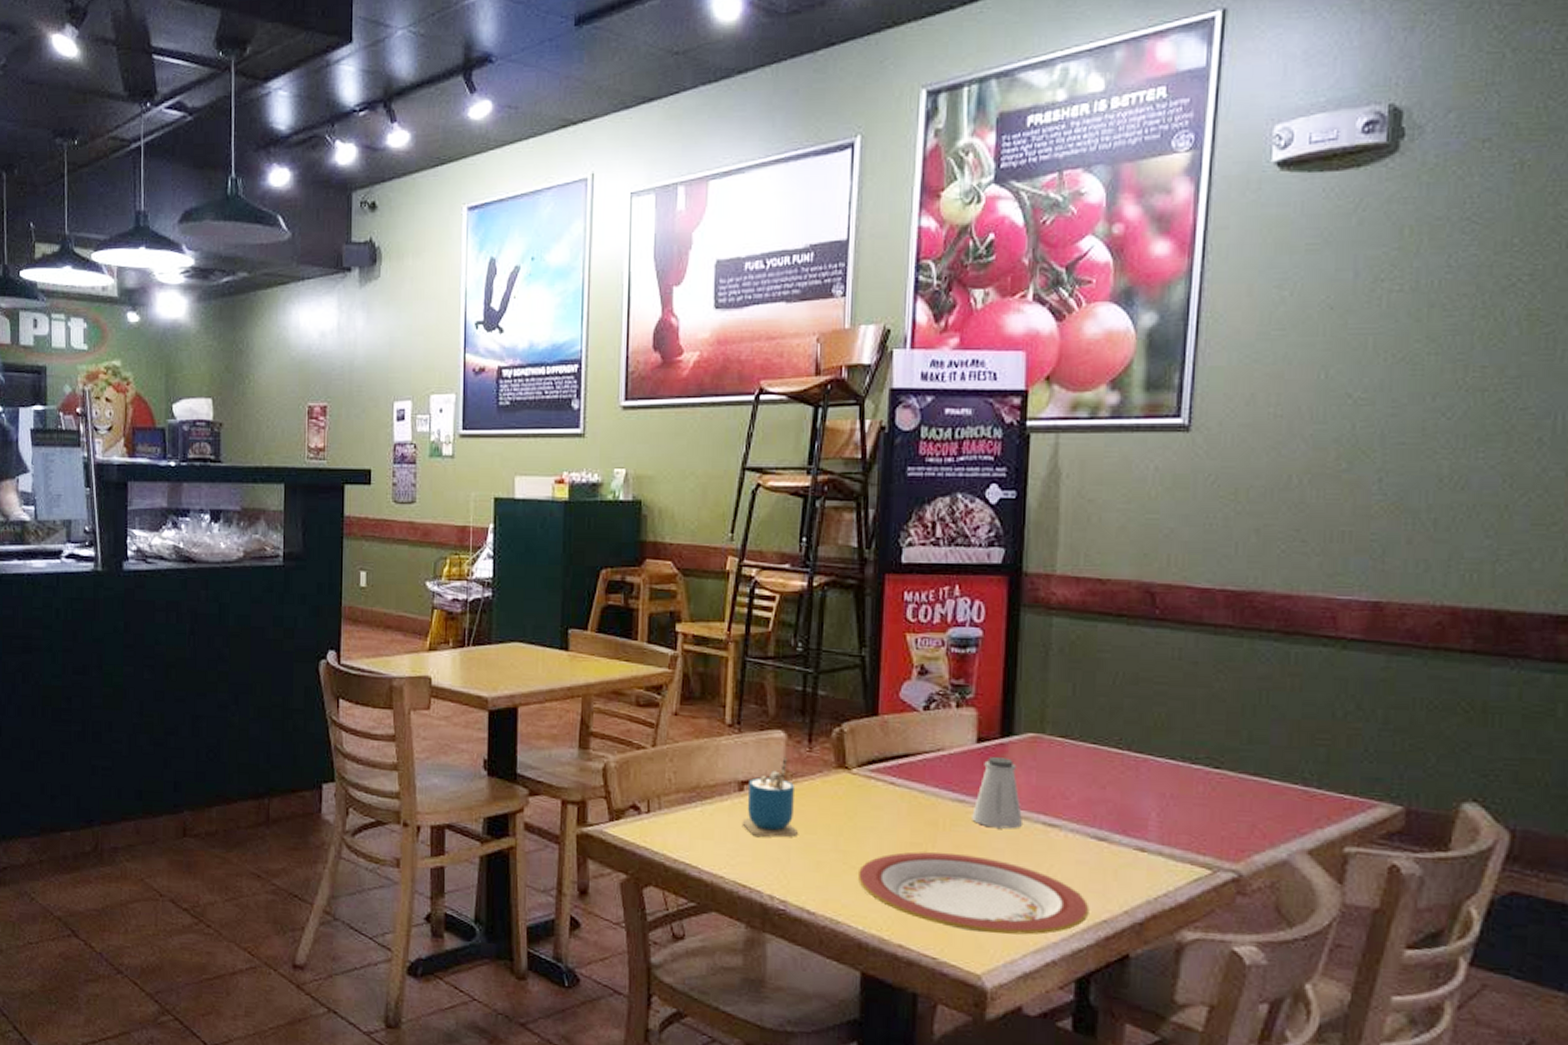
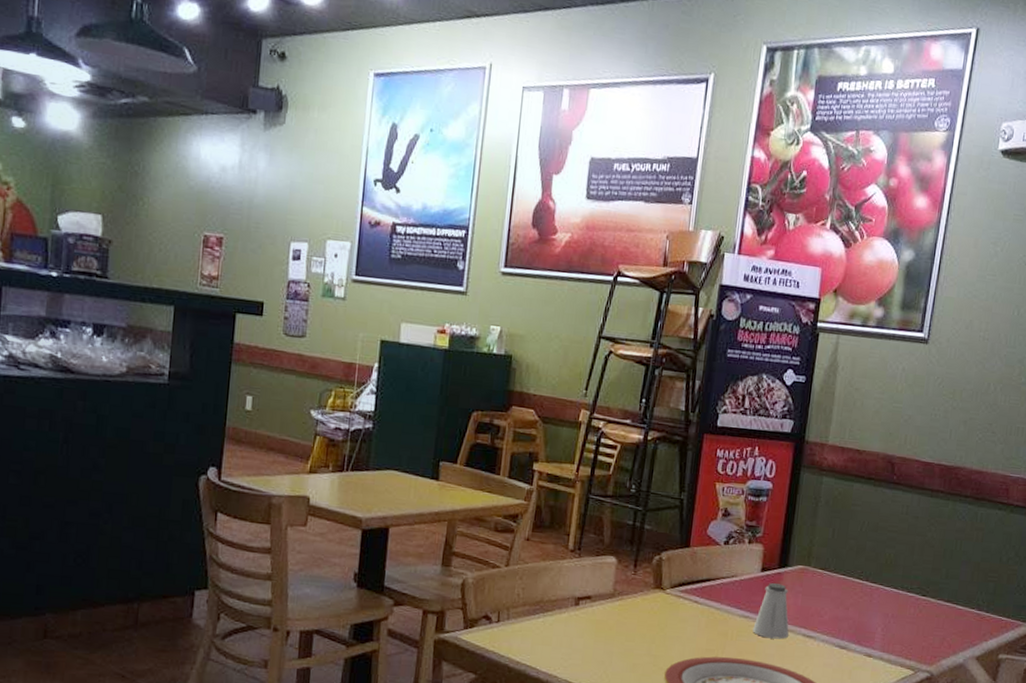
cup: present [742,757,798,838] -> none [575,578,620,644]

